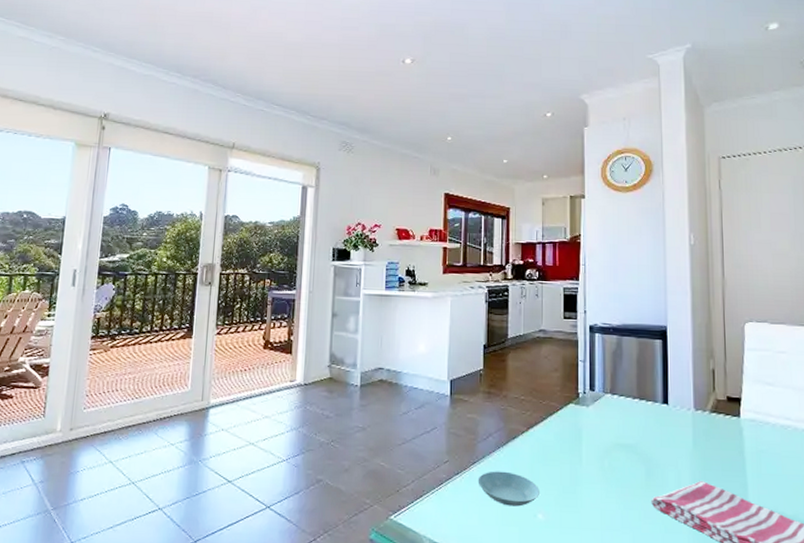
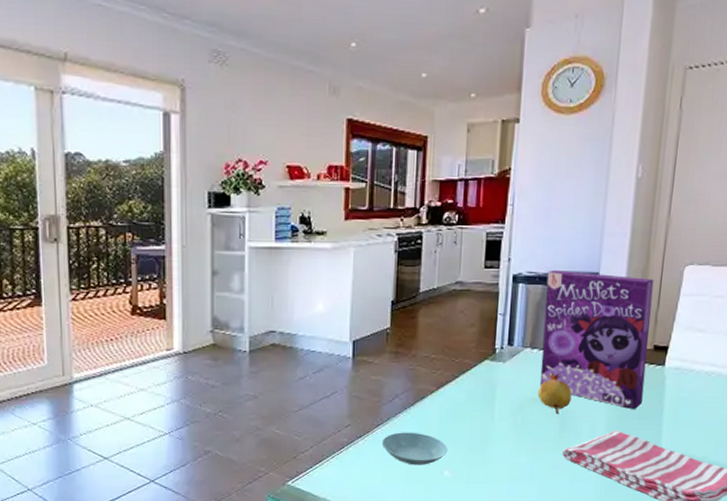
cereal box: none [620,322,723,461] -> present [539,269,654,410]
fruit: none [621,418,654,461] -> present [537,371,572,415]

